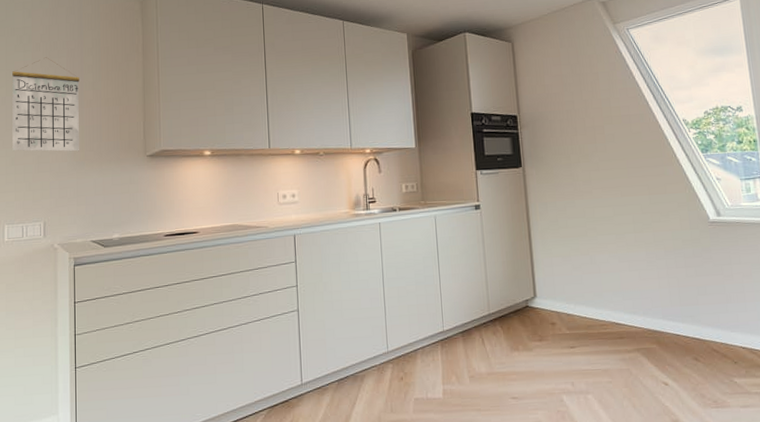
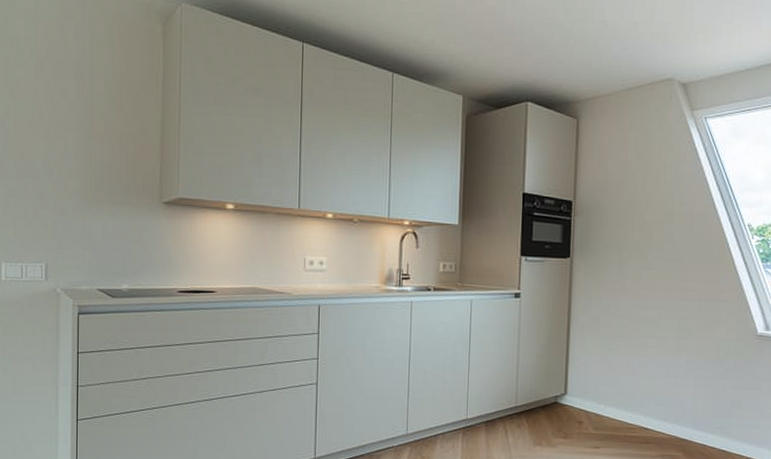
calendar: present [12,57,79,152] -> none [11,77,89,190]

